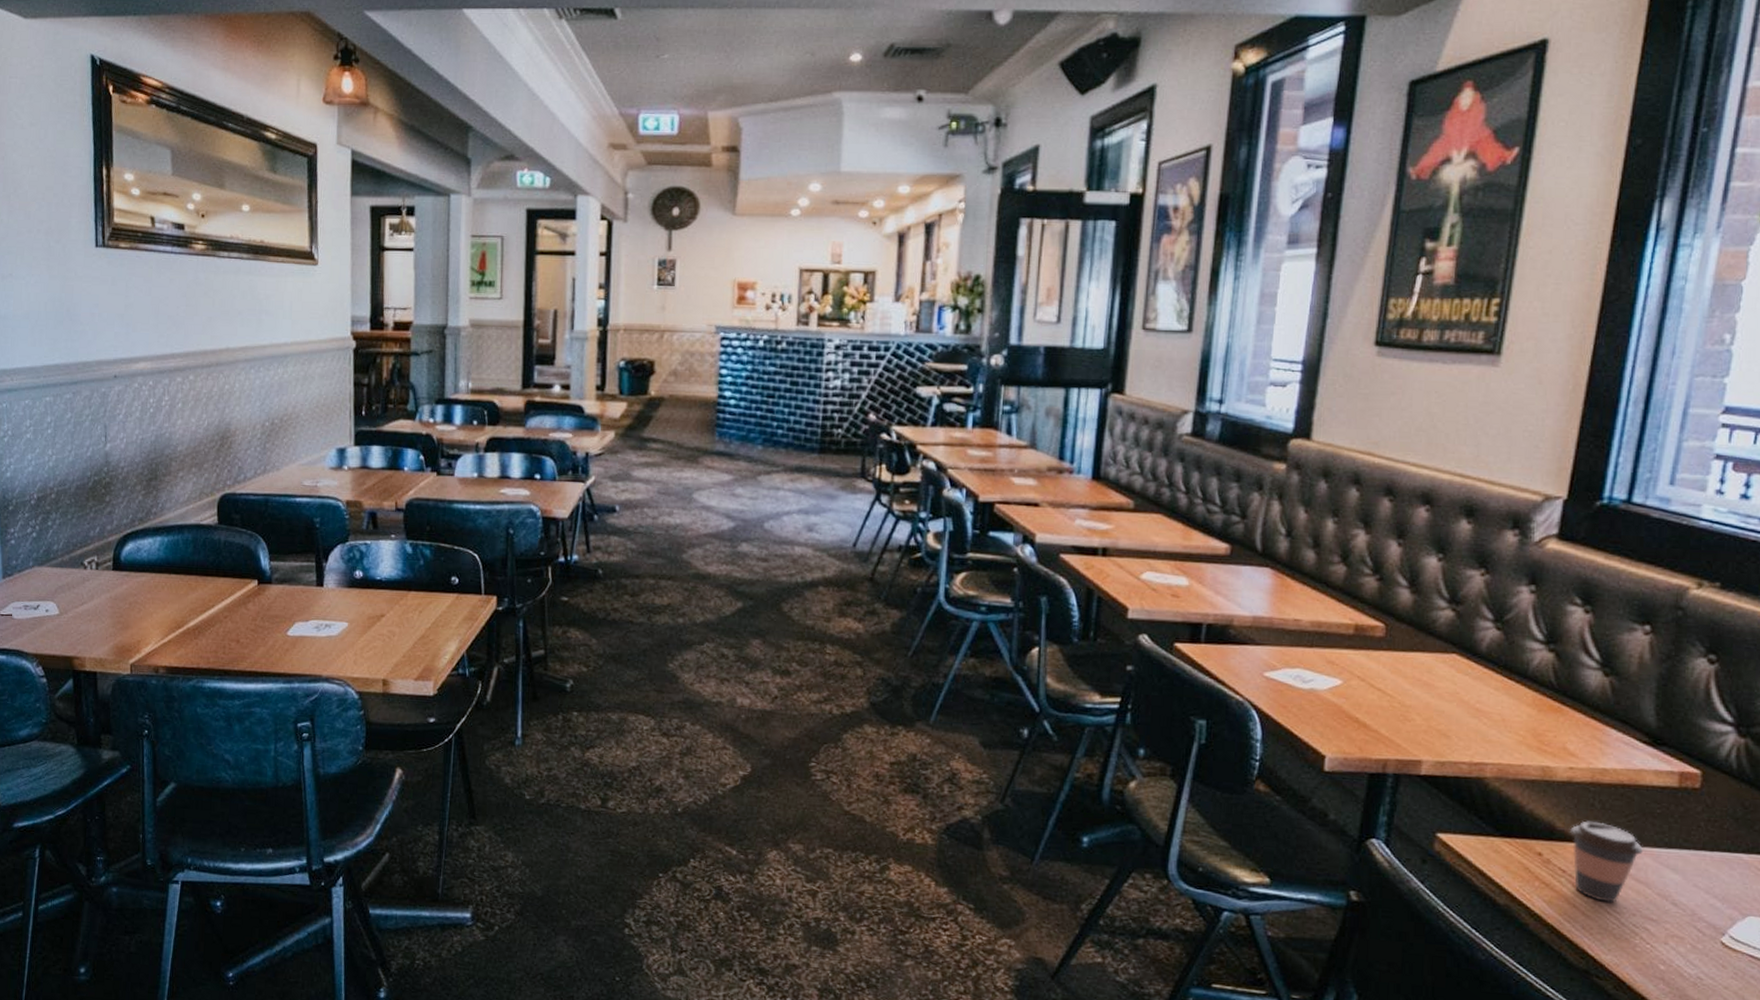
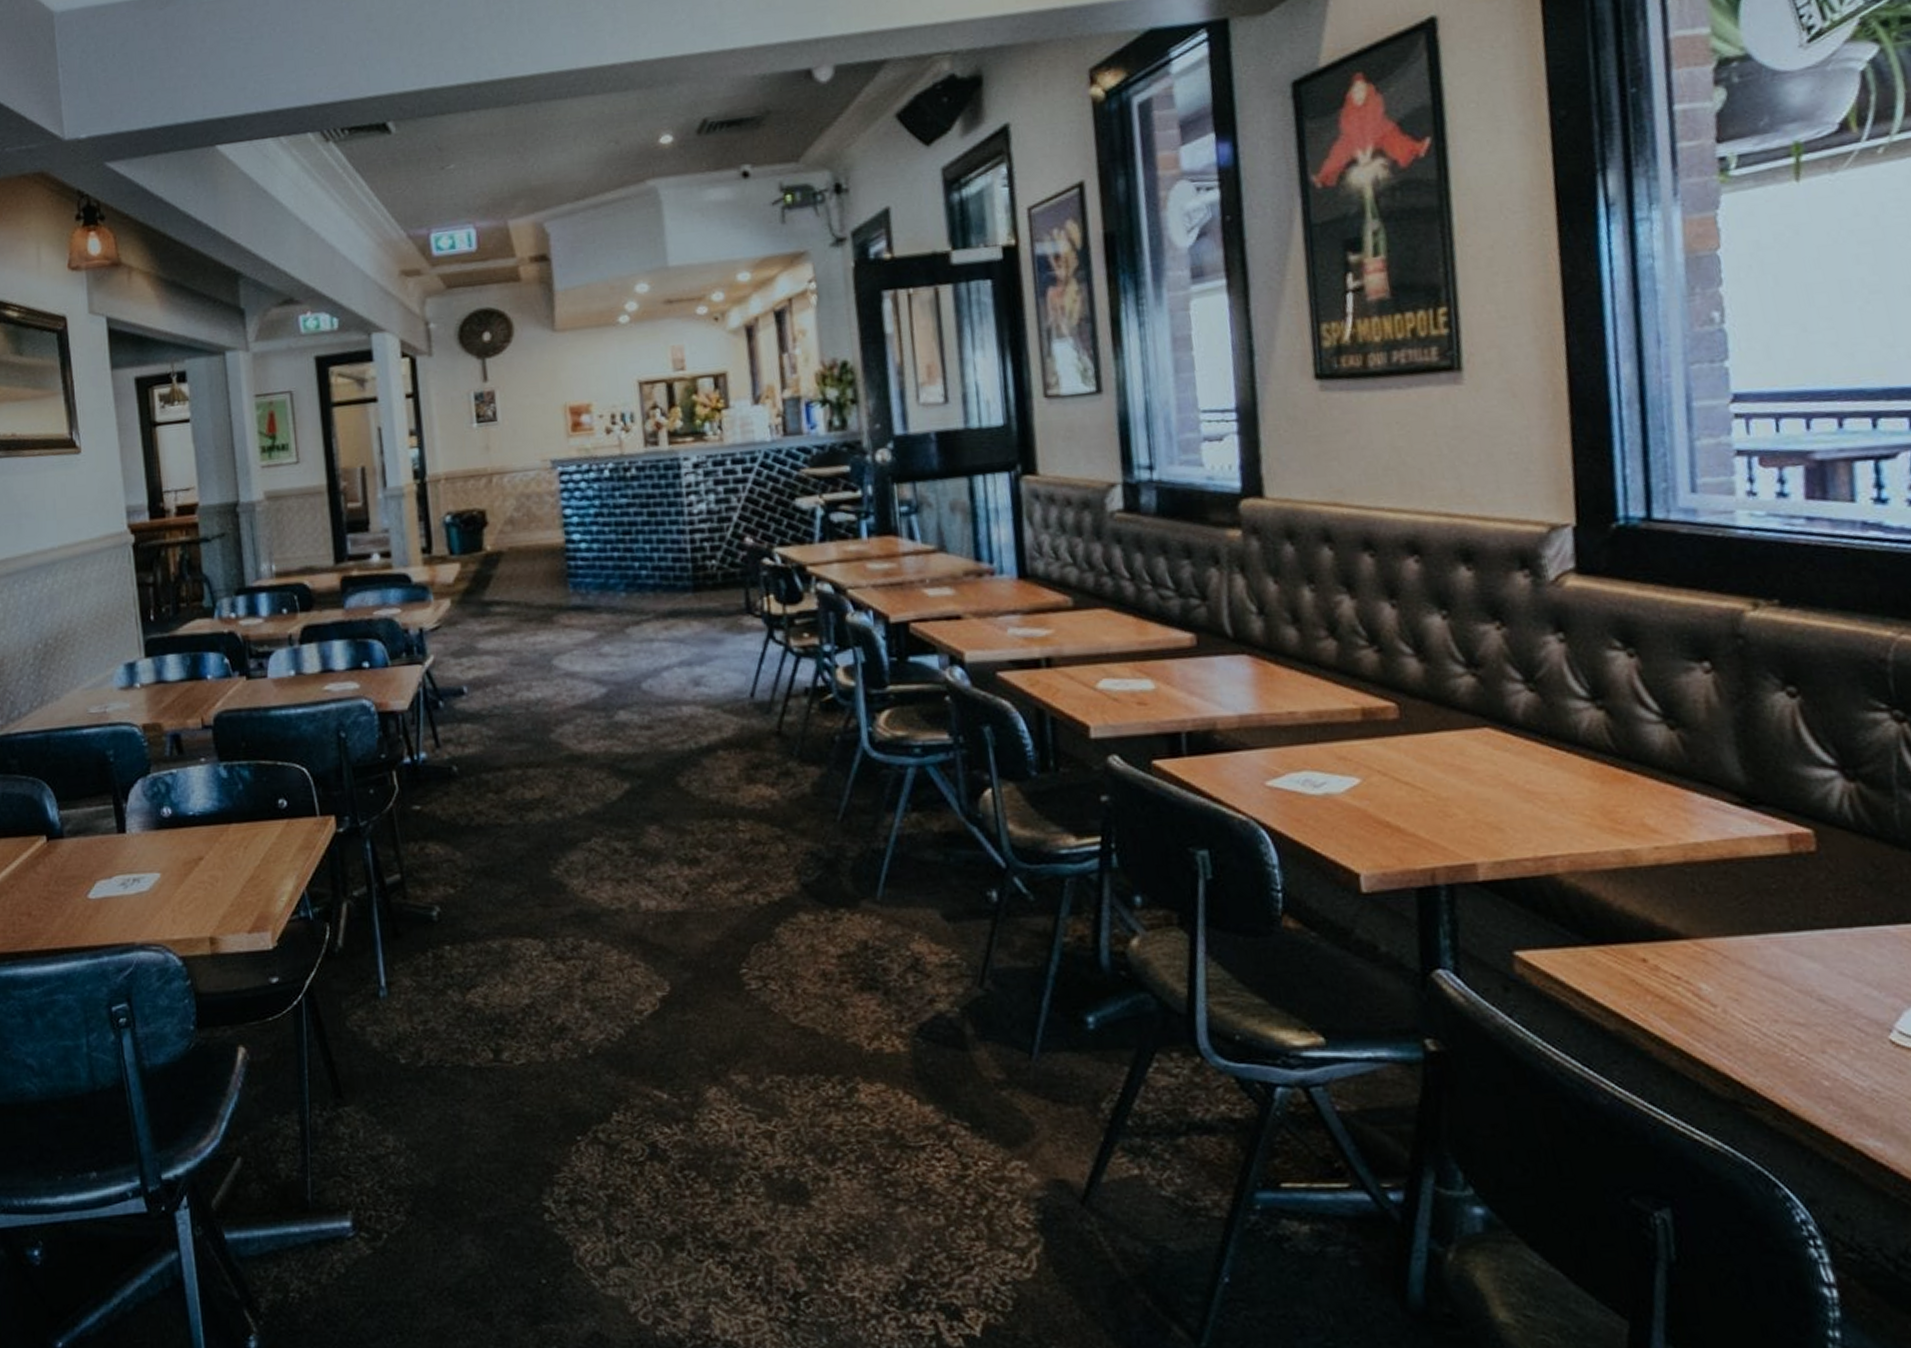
coffee cup: present [1570,821,1643,903] -> none [1673,910,1768,1010]

